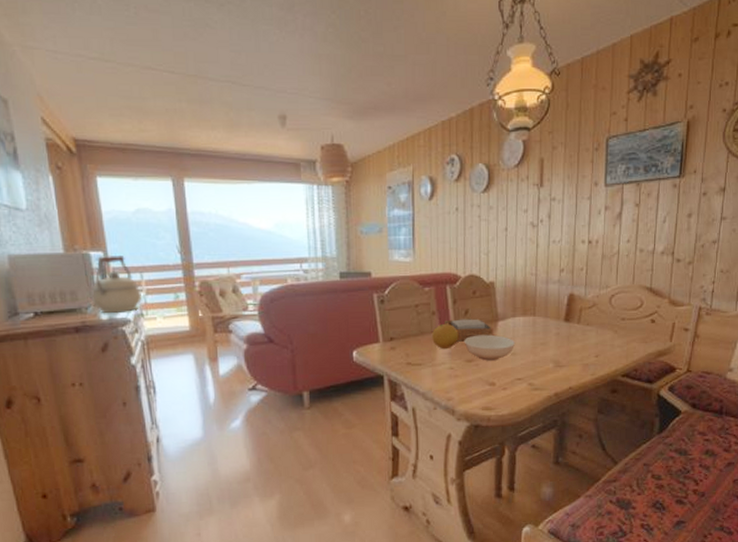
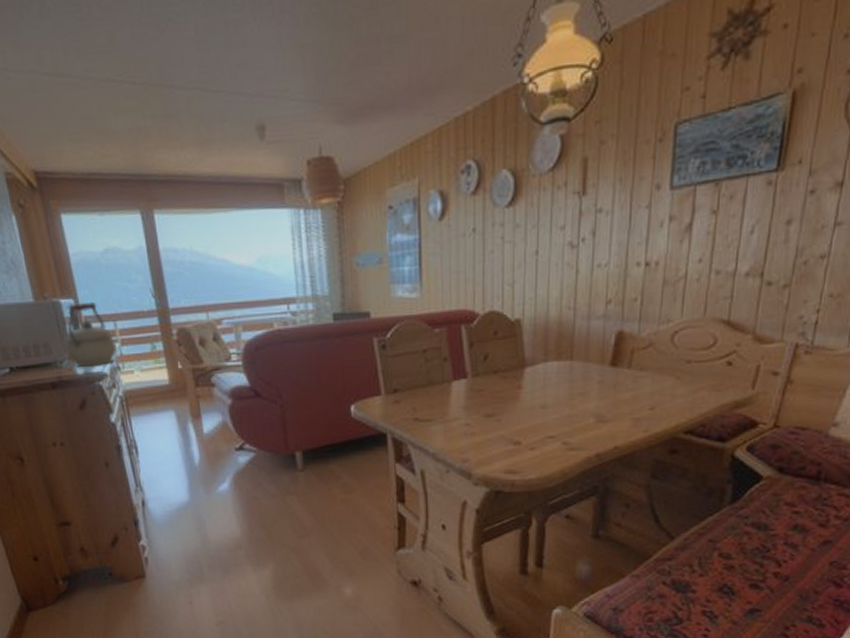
fruit: present [432,323,459,350] -> none [444,371,476,403]
napkin holder: present [445,318,493,342] -> none [459,365,519,393]
bowl: present [464,334,516,361] -> none [482,384,547,415]

